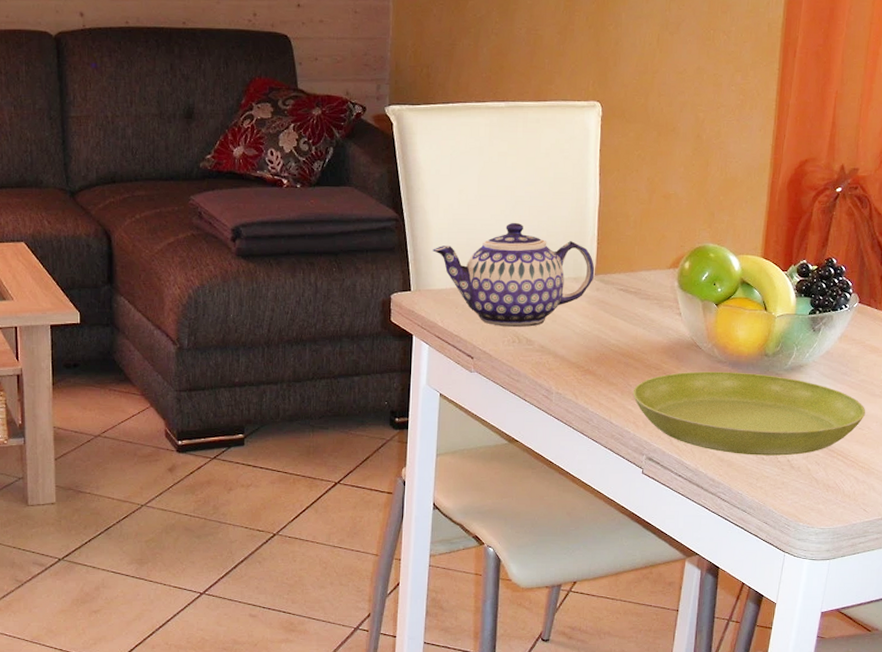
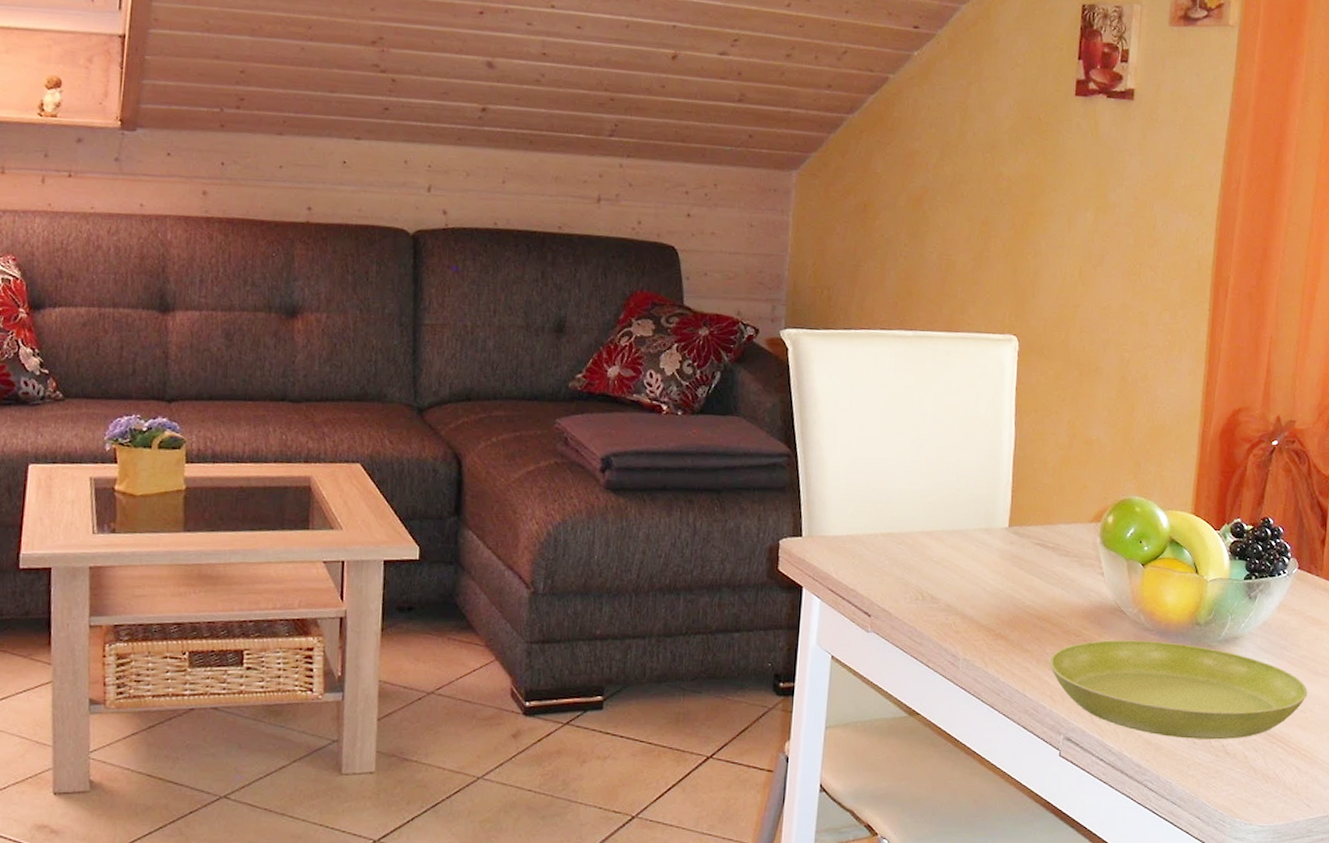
teapot: present [433,222,595,328] -> none [828,463,1009,583]

